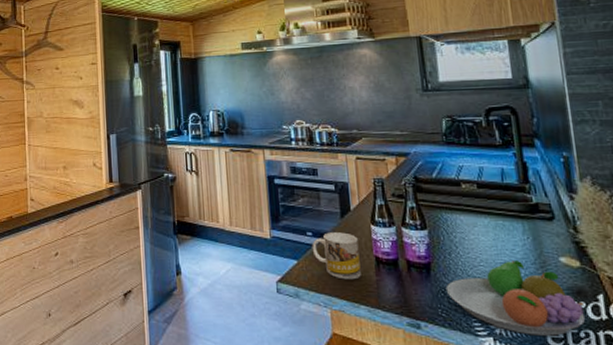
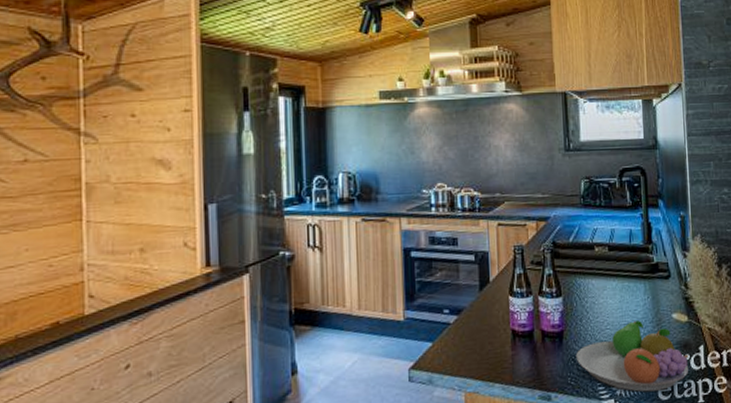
mug: present [312,232,361,280] -> none [448,306,497,358]

